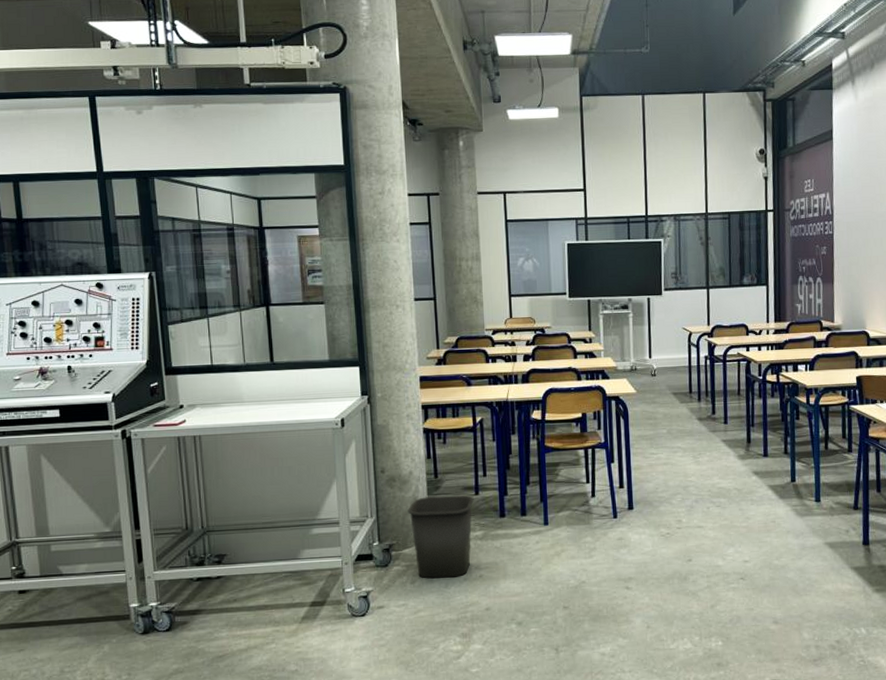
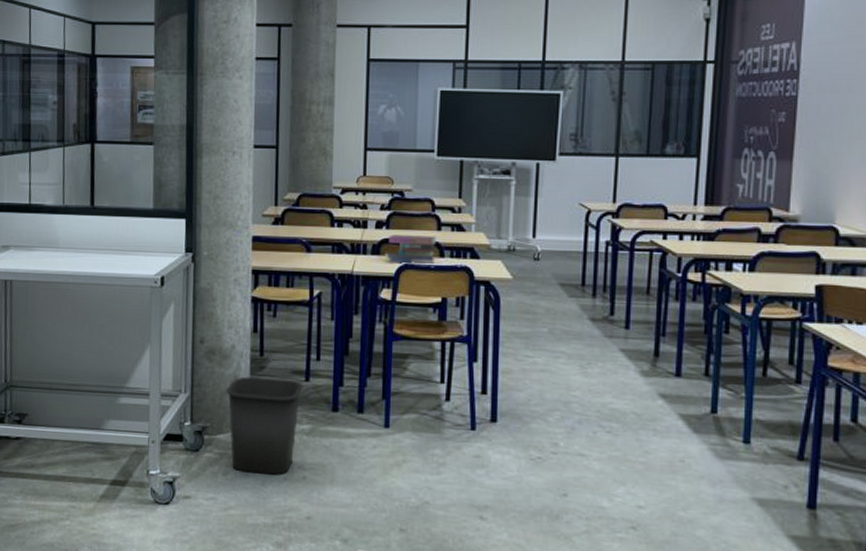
books: none [532,363,574,389] -> present [384,235,436,265]

